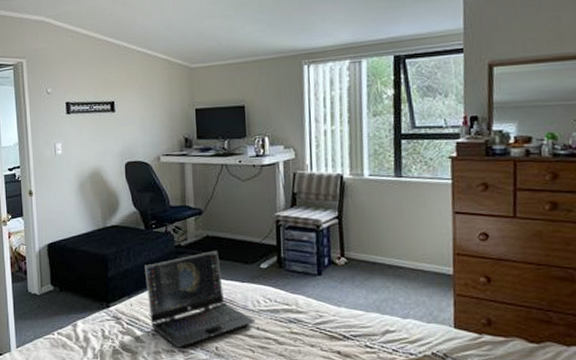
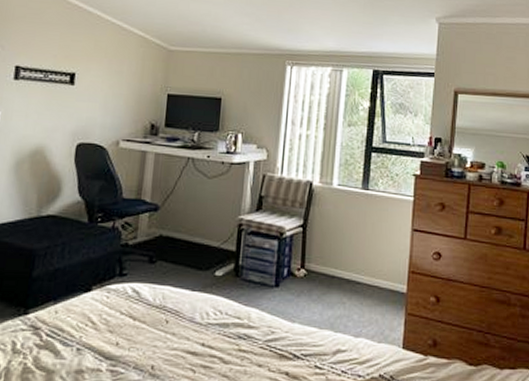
laptop: present [145,251,256,347] -> none [77,253,202,366]

